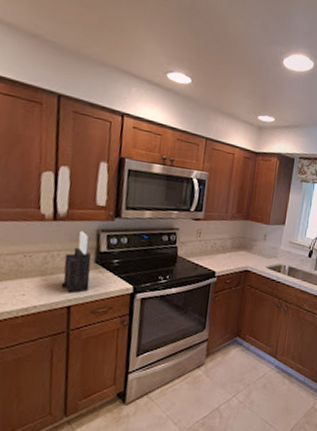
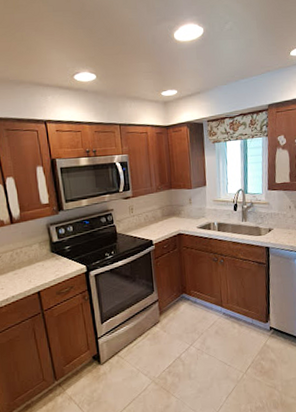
knife block: present [61,230,92,292] -> none [26,228,51,280]

